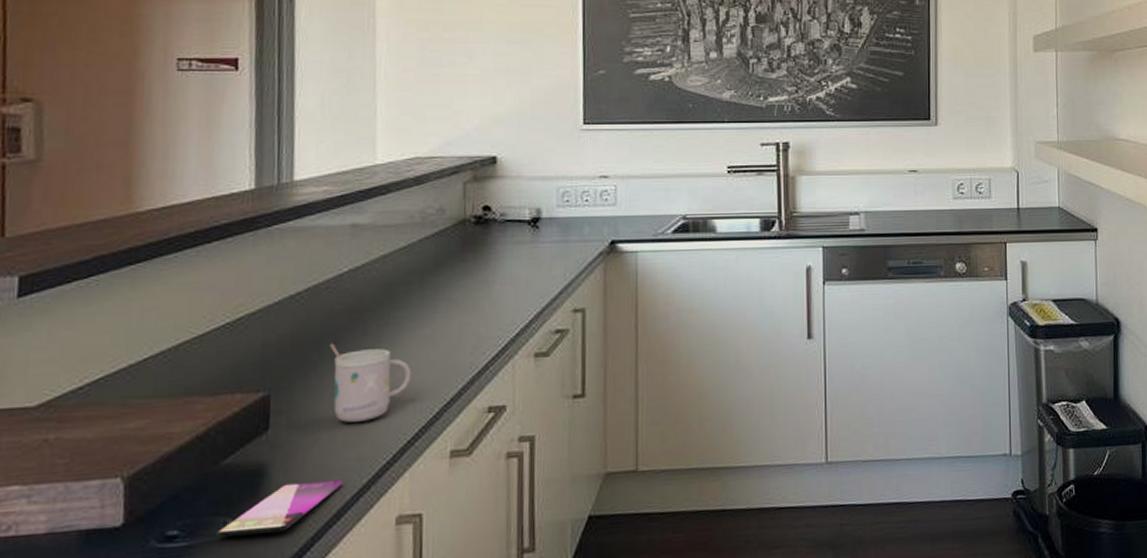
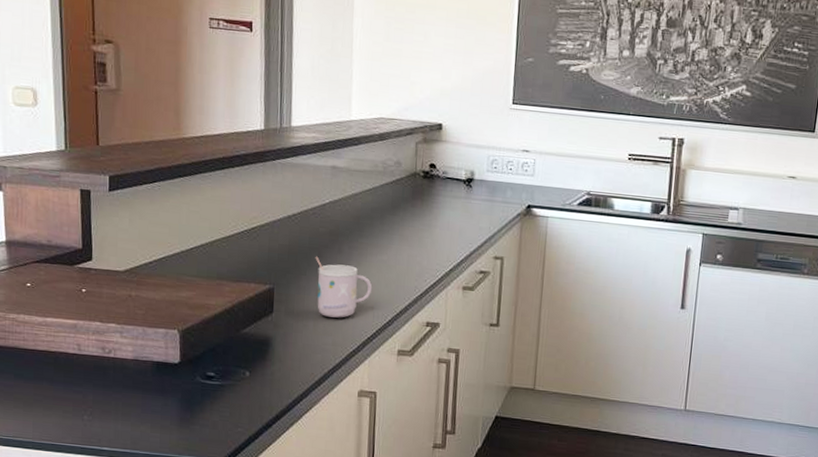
smartphone: present [216,479,342,537] -> none [238,353,322,387]

